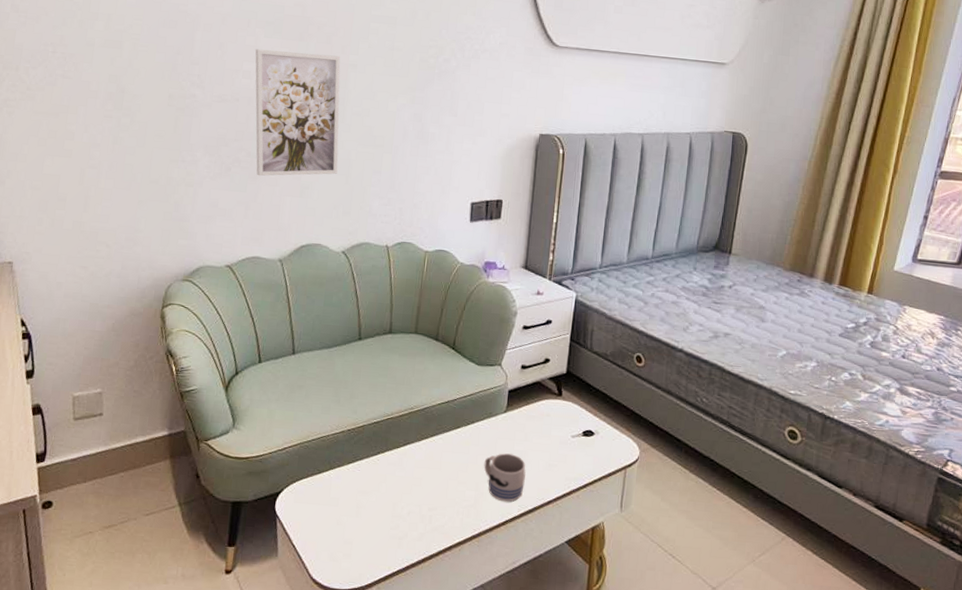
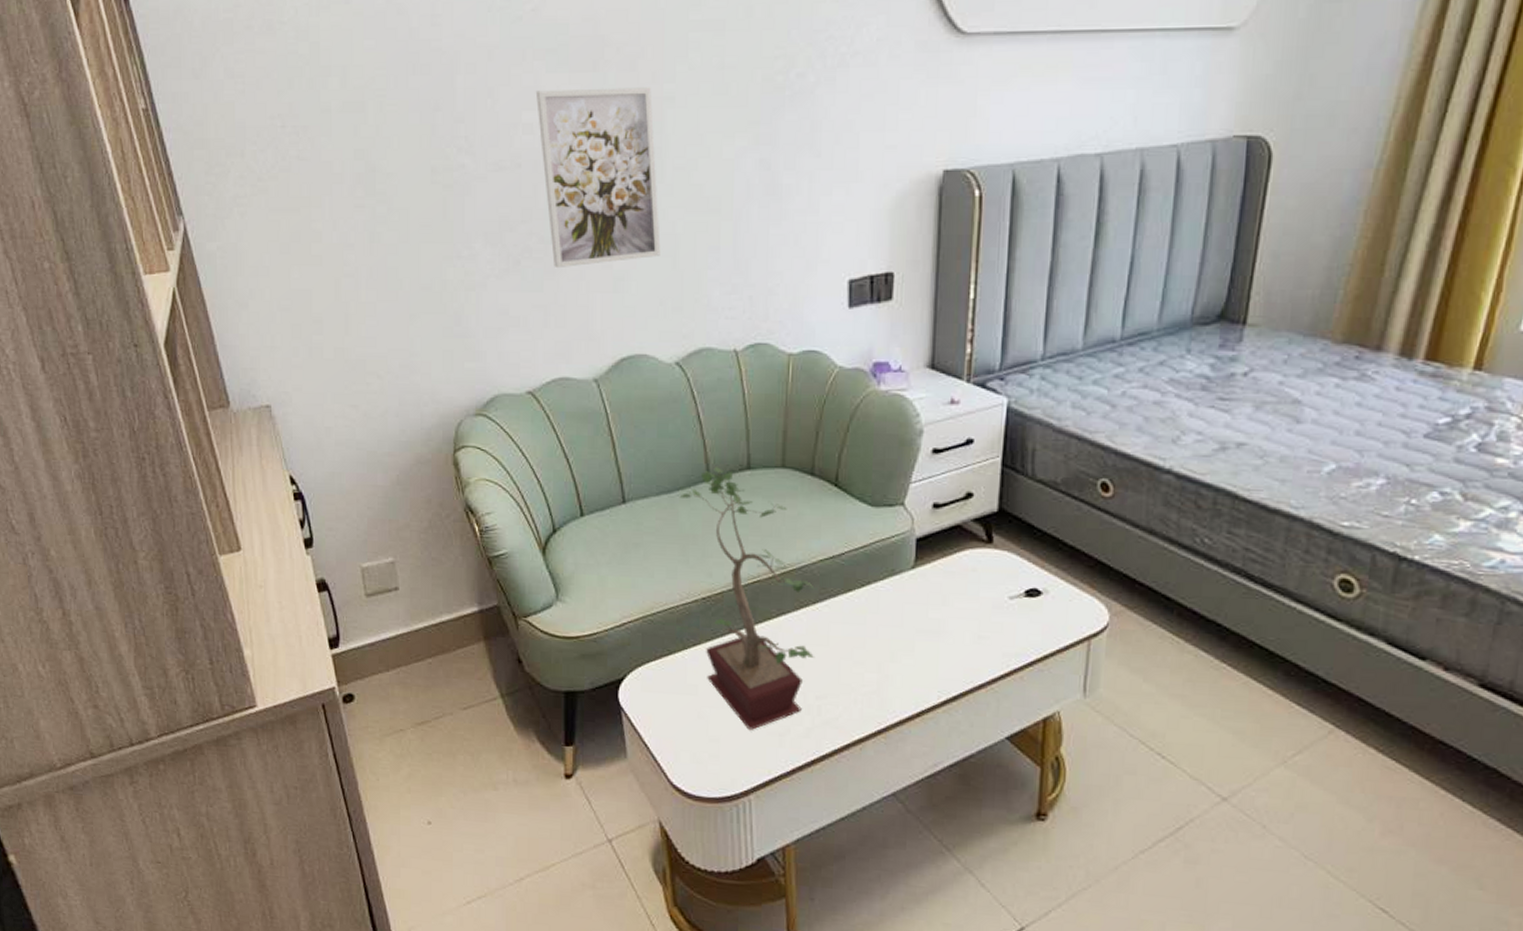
potted plant: none [336,330,432,535] -> present [679,467,815,730]
mug: present [484,453,526,502] -> none [887,623,946,687]

